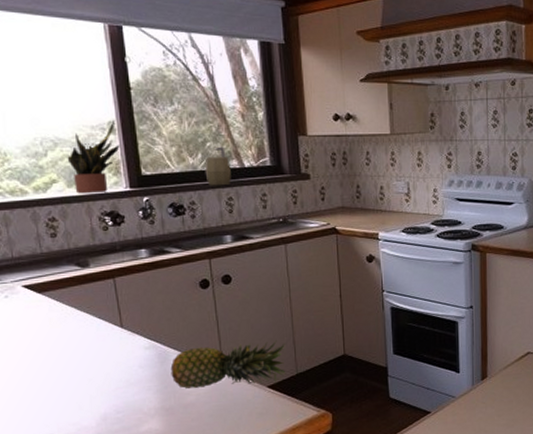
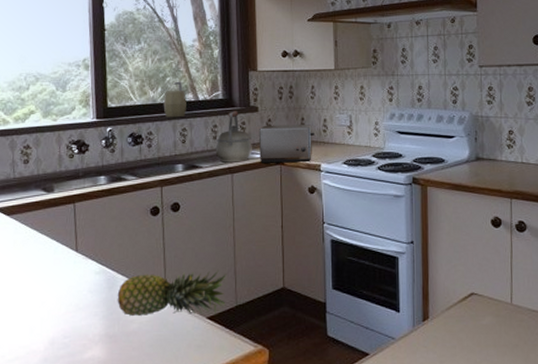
potted plant: present [67,120,120,194] -> none [45,58,91,124]
kettle: none [265,178,307,233] -> present [215,111,253,163]
toaster: none [312,192,371,233] -> present [259,125,314,163]

